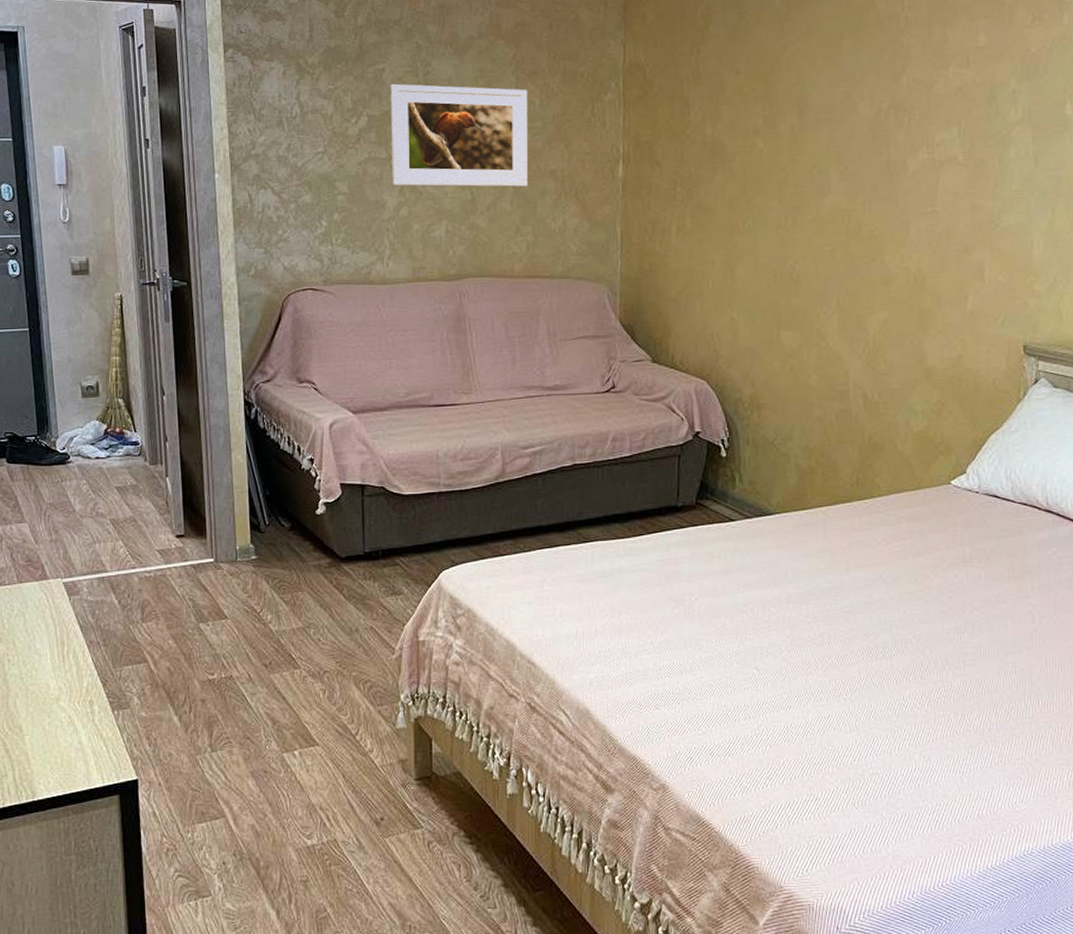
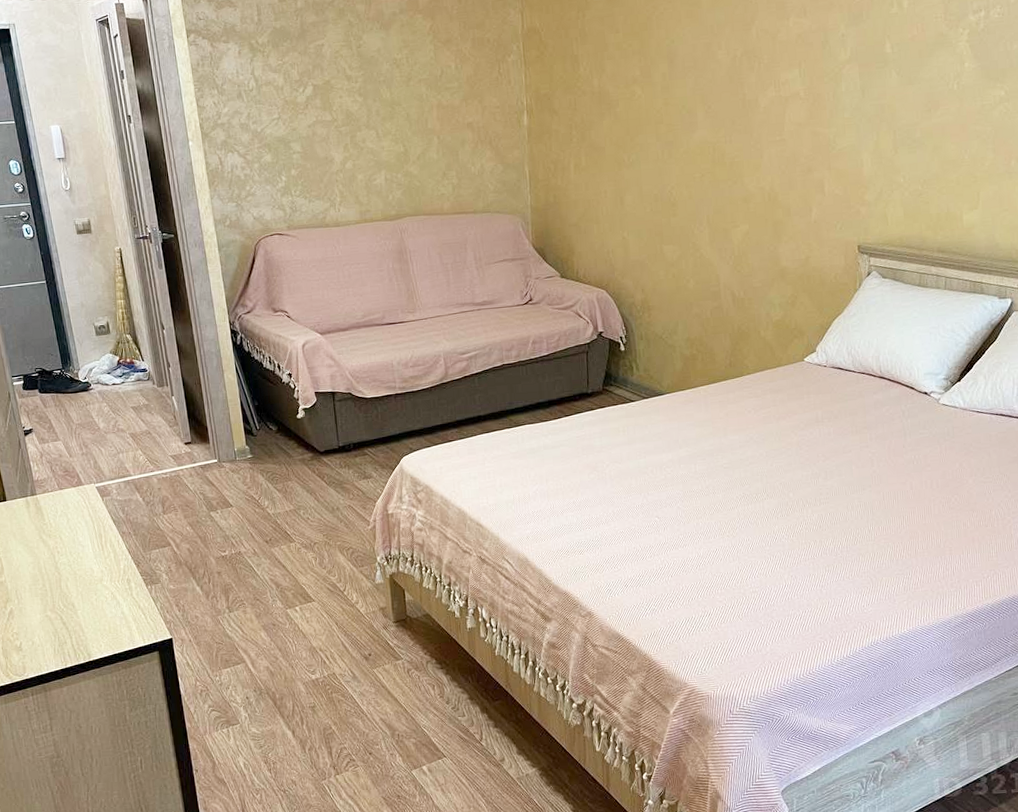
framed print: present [390,83,528,187] -> none [329,55,450,144]

